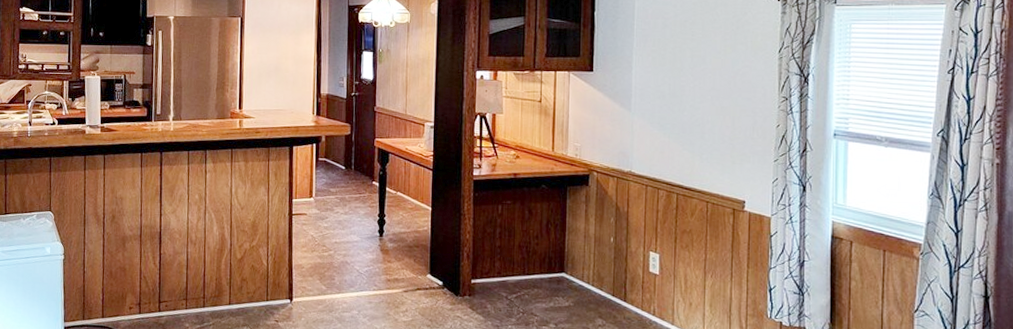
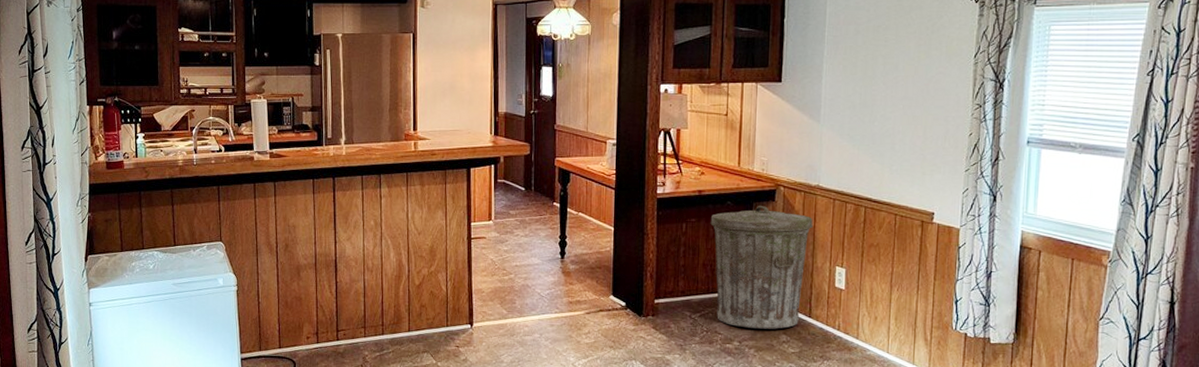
trash can: none [525,190,626,313] -> present [710,206,813,329]

